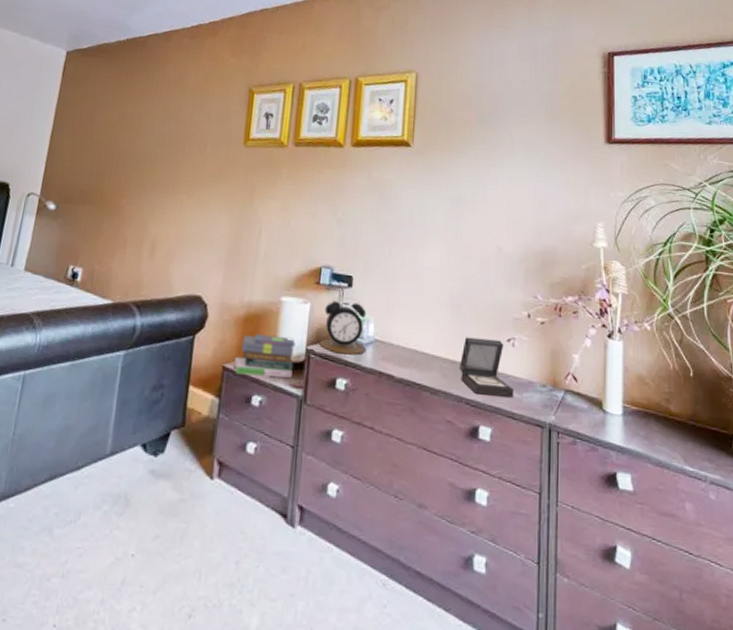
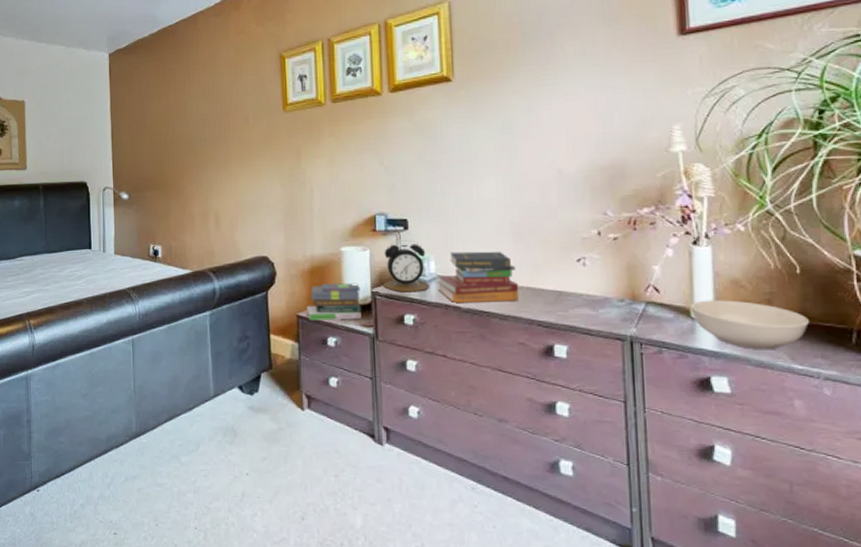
books: none [374,316,452,376] -> present [438,251,519,304]
jewelry box: present [459,337,514,398] -> none [527,261,589,315]
bowl: none [603,393,700,450] -> present [690,300,810,350]

